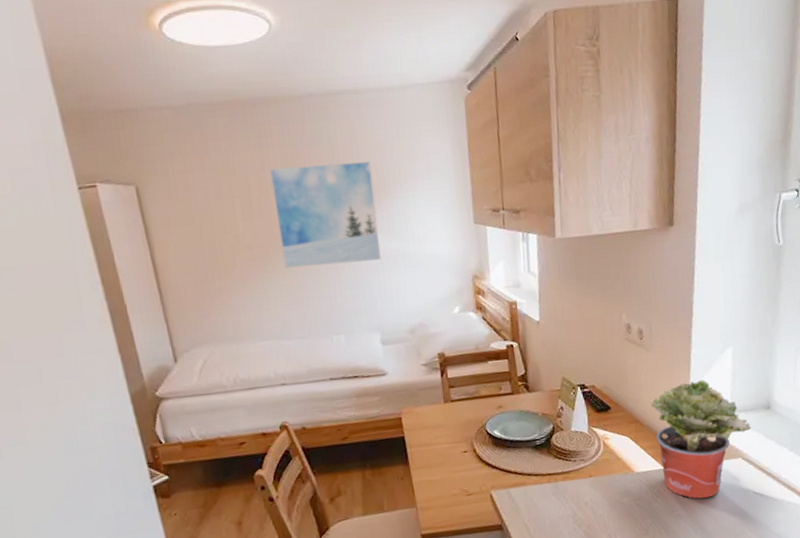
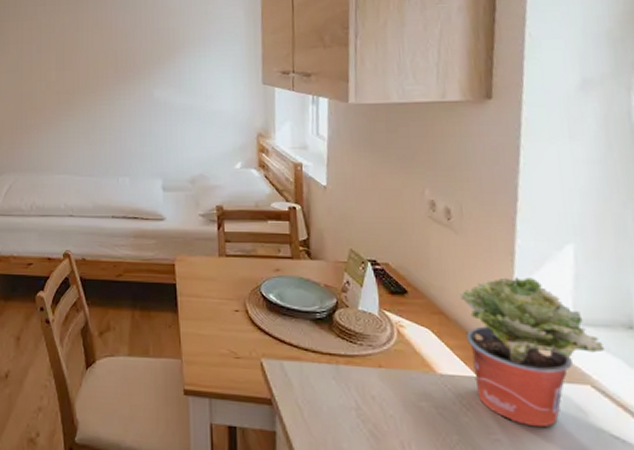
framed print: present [270,162,381,269] -> none [82,25,170,114]

